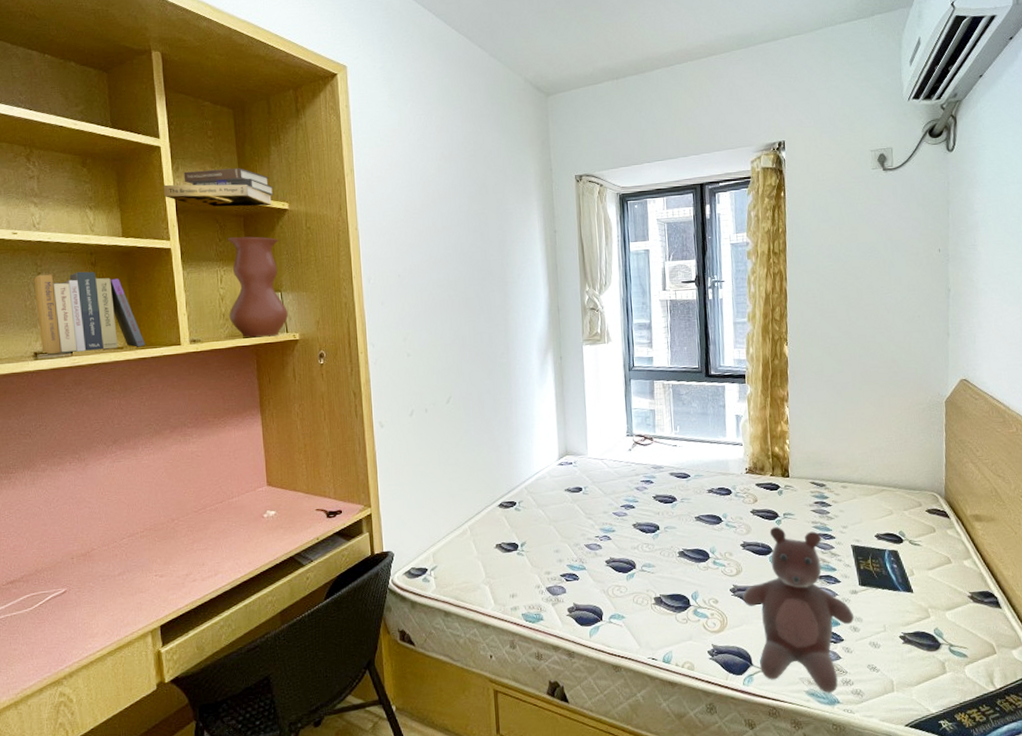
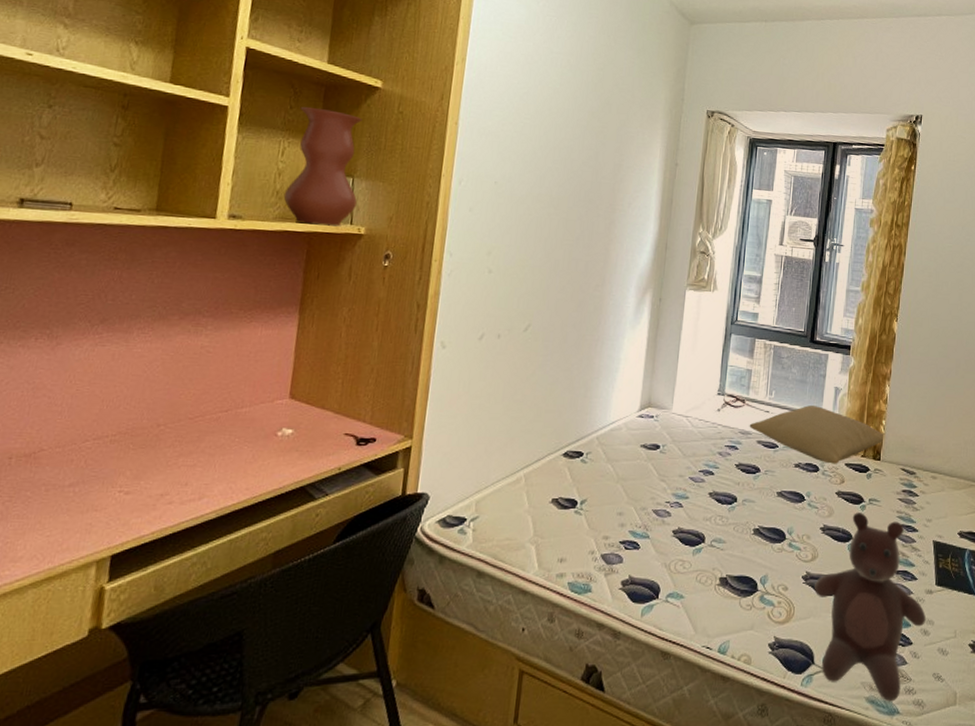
books: present [34,271,146,355] -> none [31,107,172,213]
books: present [163,168,274,207] -> none [232,24,368,81]
pillow: none [660,434,791,486] -> present [749,405,886,464]

